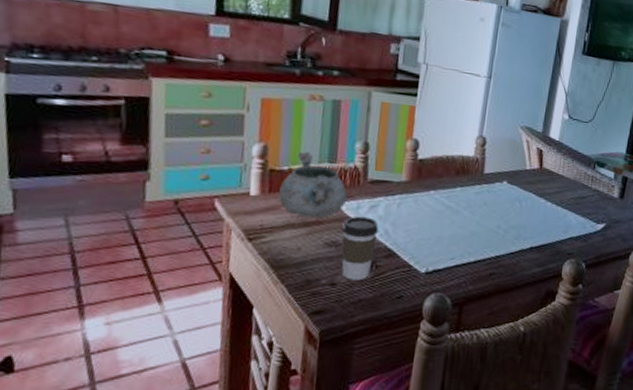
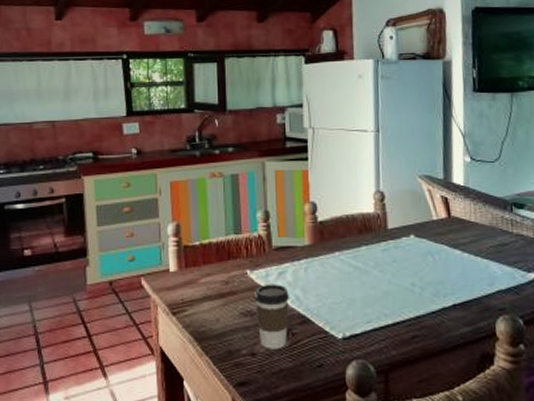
decorative bowl: present [278,151,347,219] -> none [194,226,255,289]

